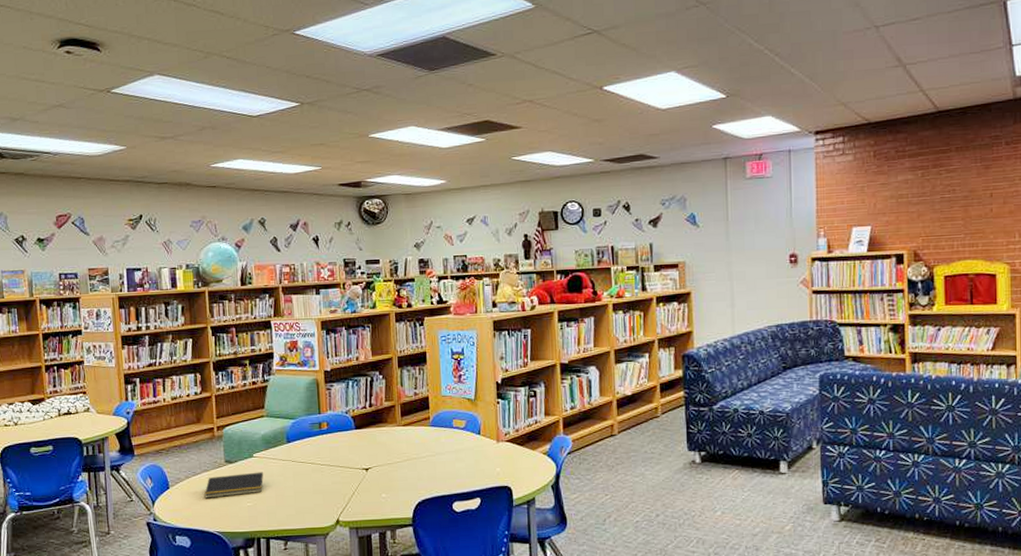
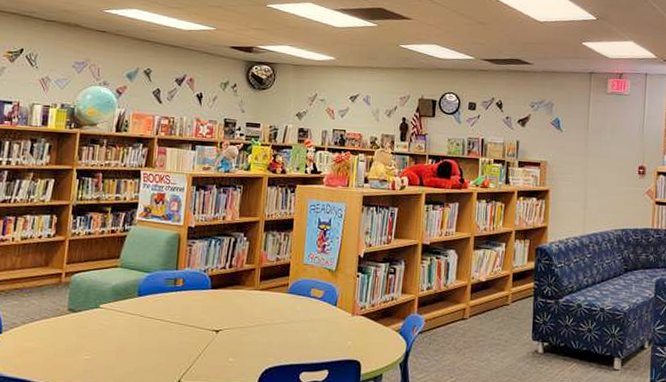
notepad: present [204,472,263,499] -> none [39,324,107,348]

